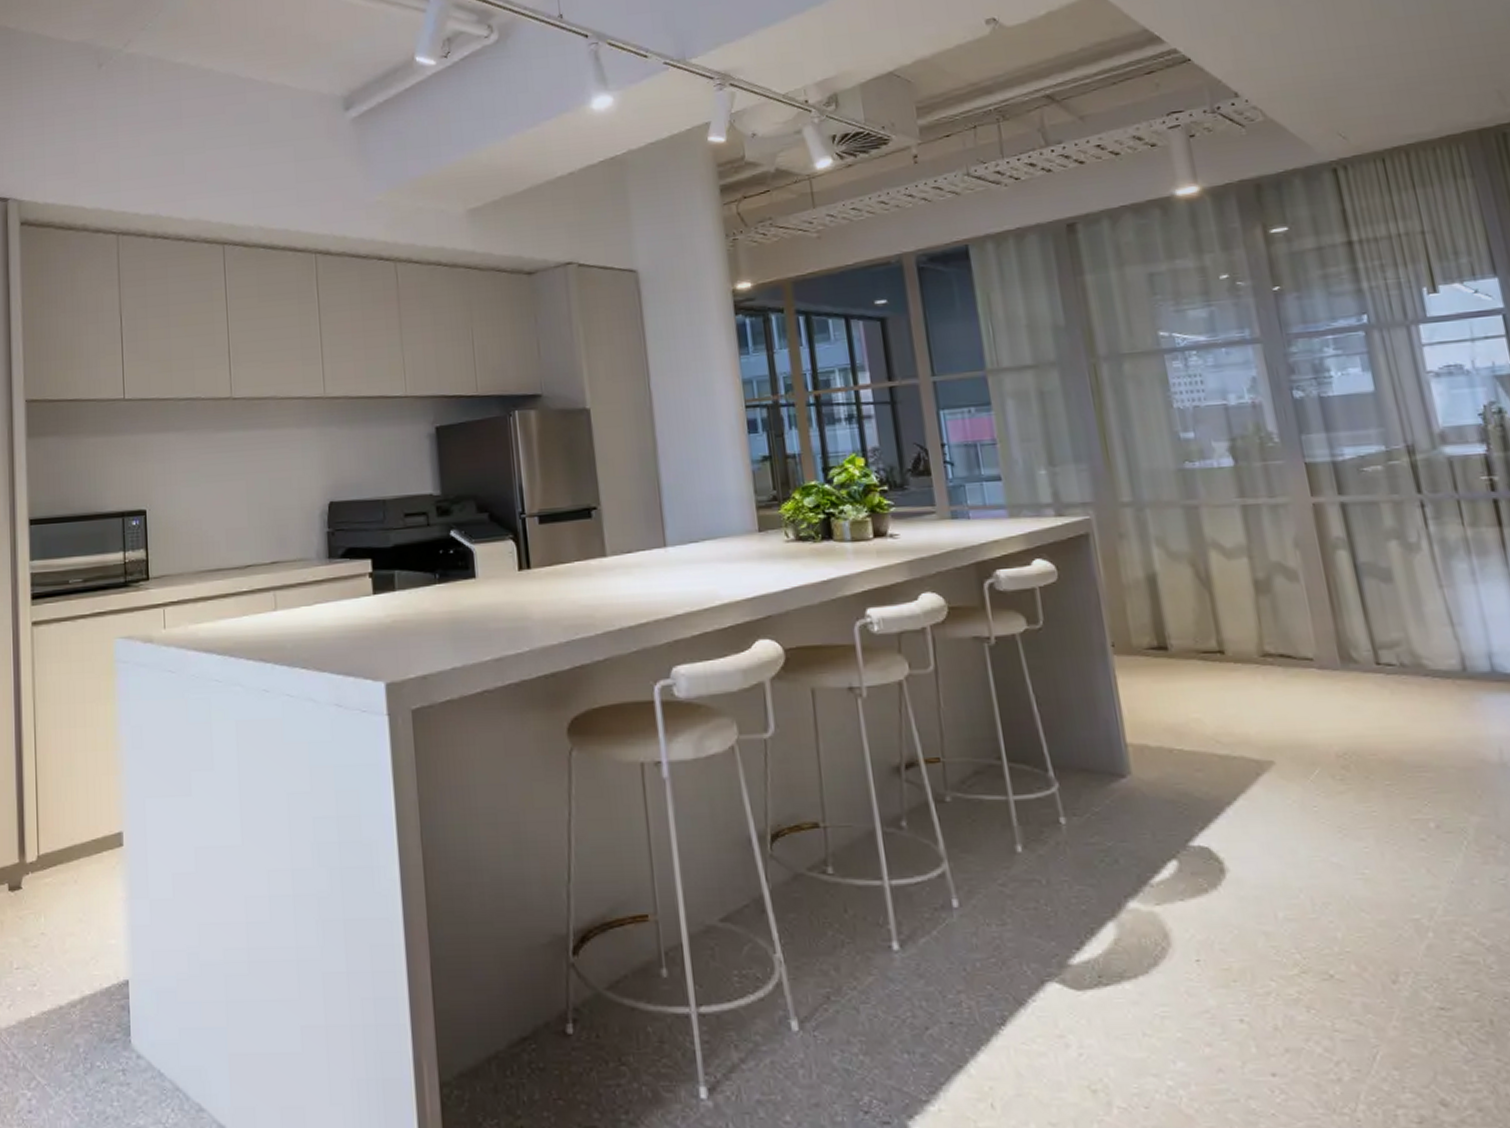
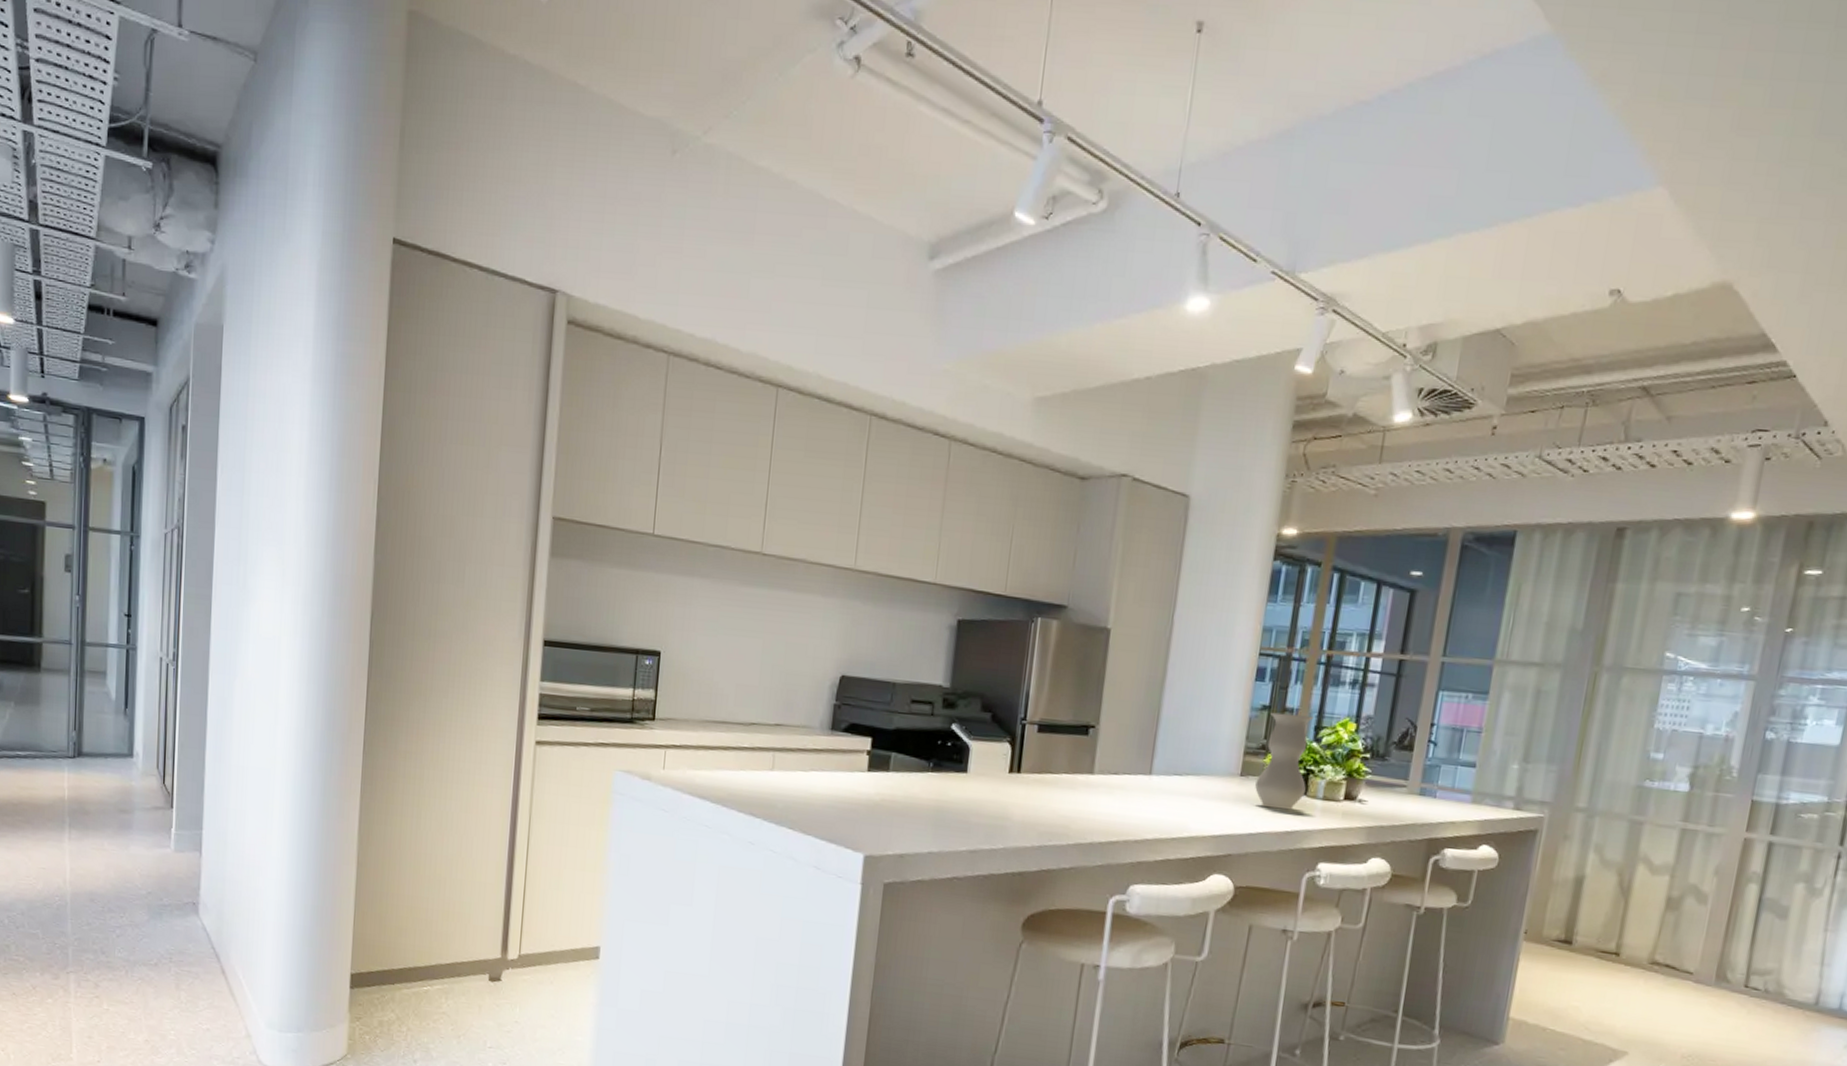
vase: none [773,458,831,560] -> present [1255,712,1315,810]

